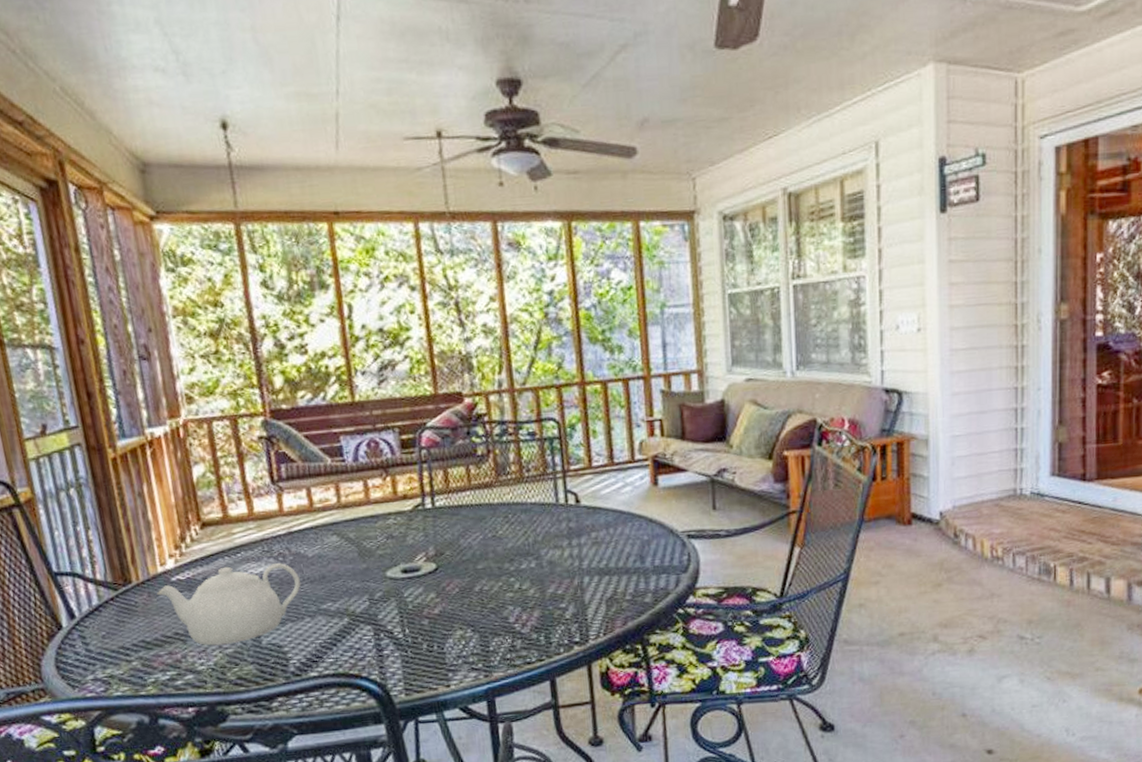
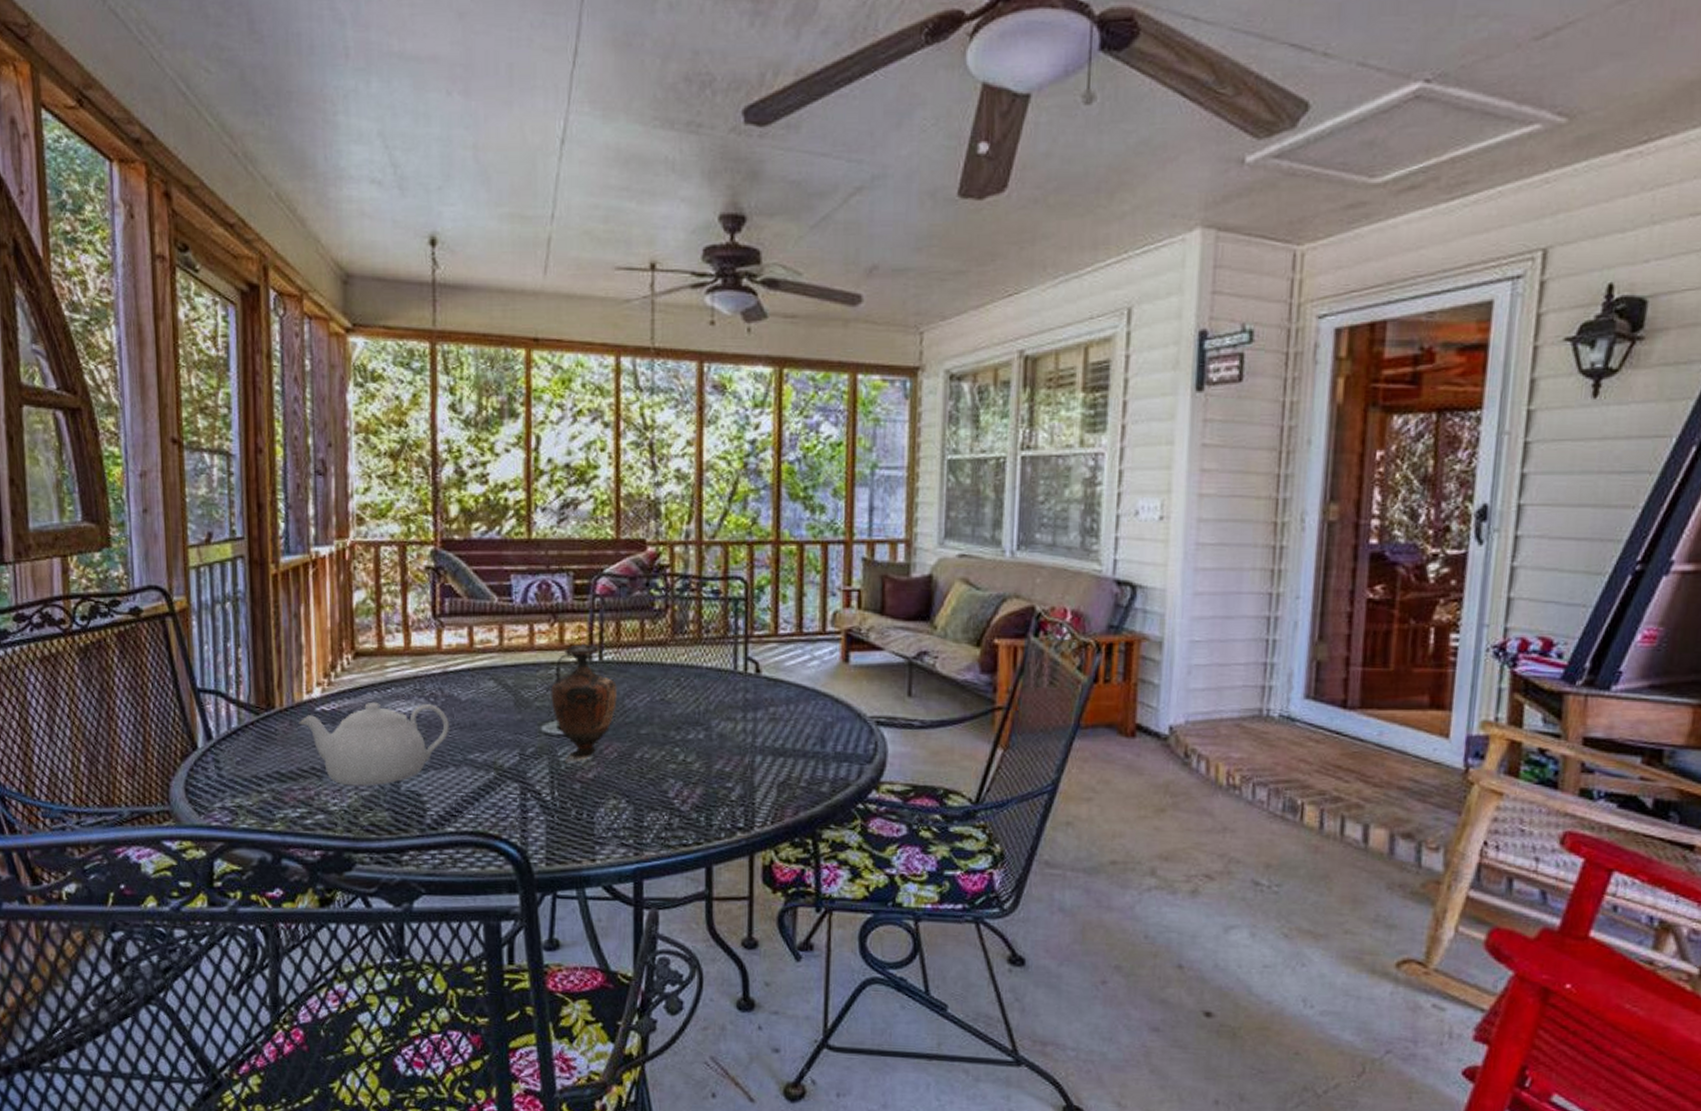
vase: none [390,492,453,603] -> present [551,643,617,764]

